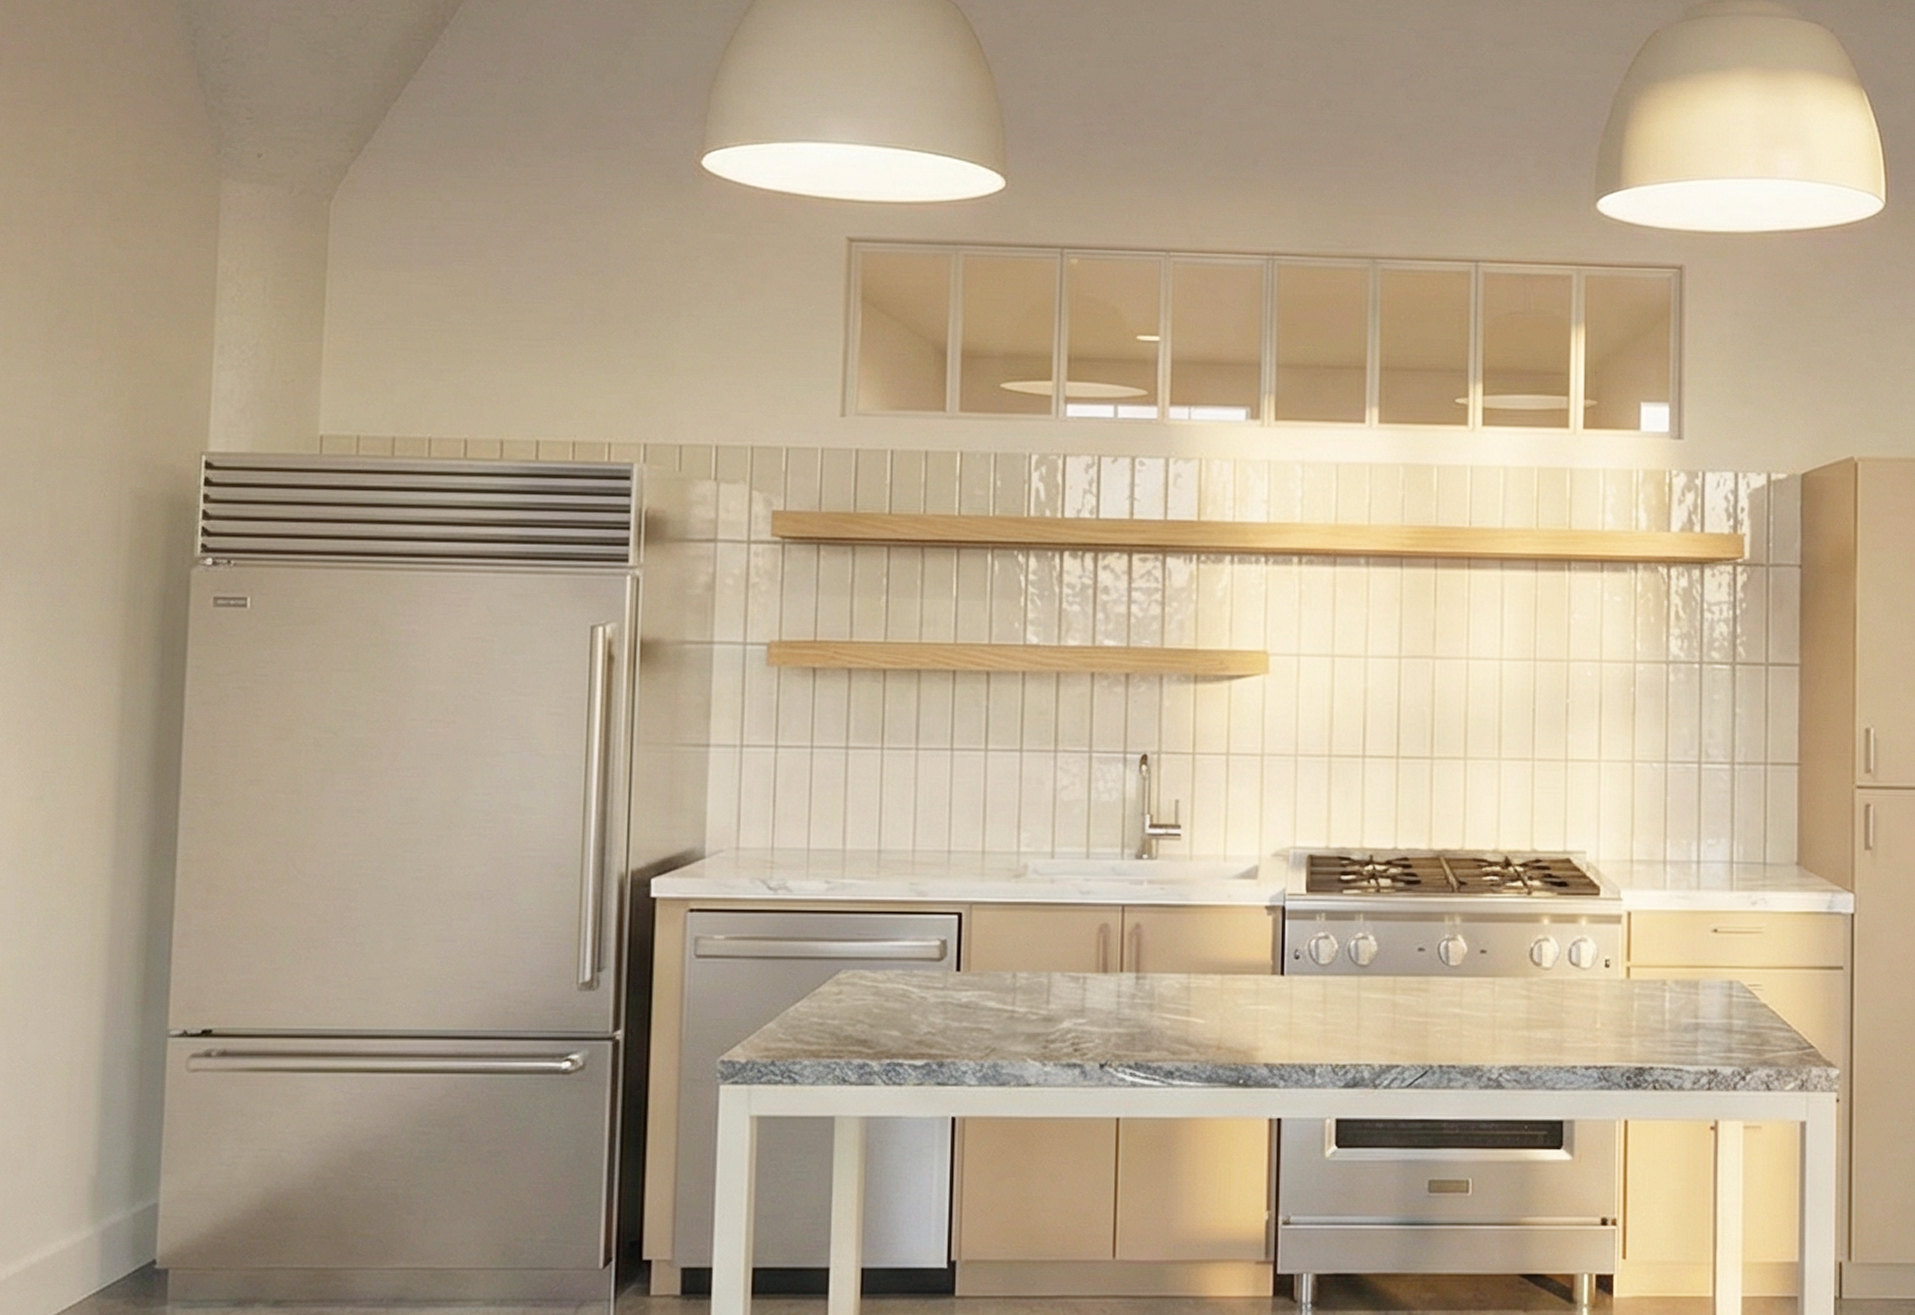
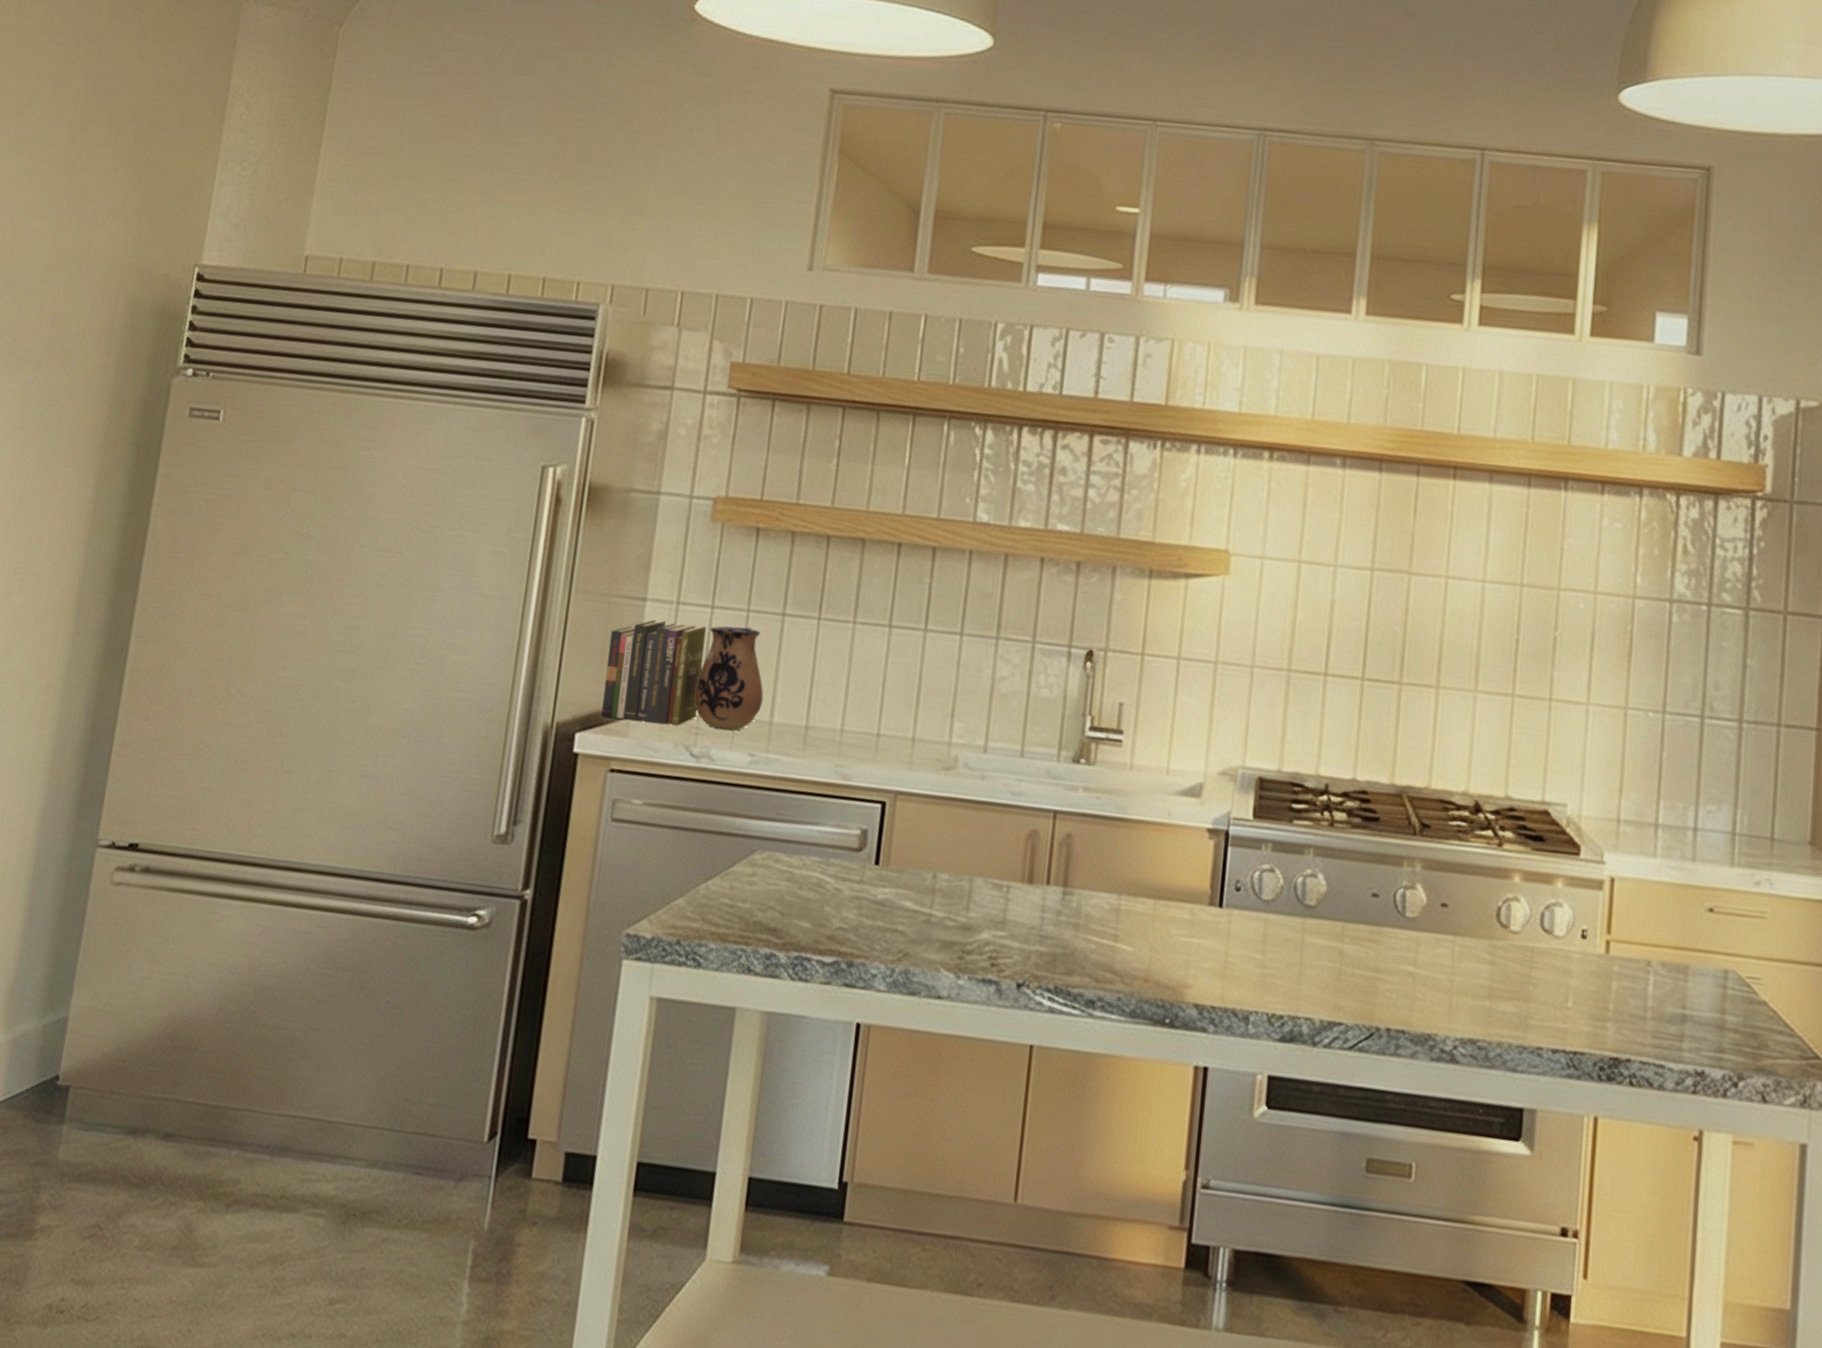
books: none [675,764,773,861] -> present [601,619,707,725]
ceramic pitcher: none [766,763,834,861] -> present [694,626,764,730]

